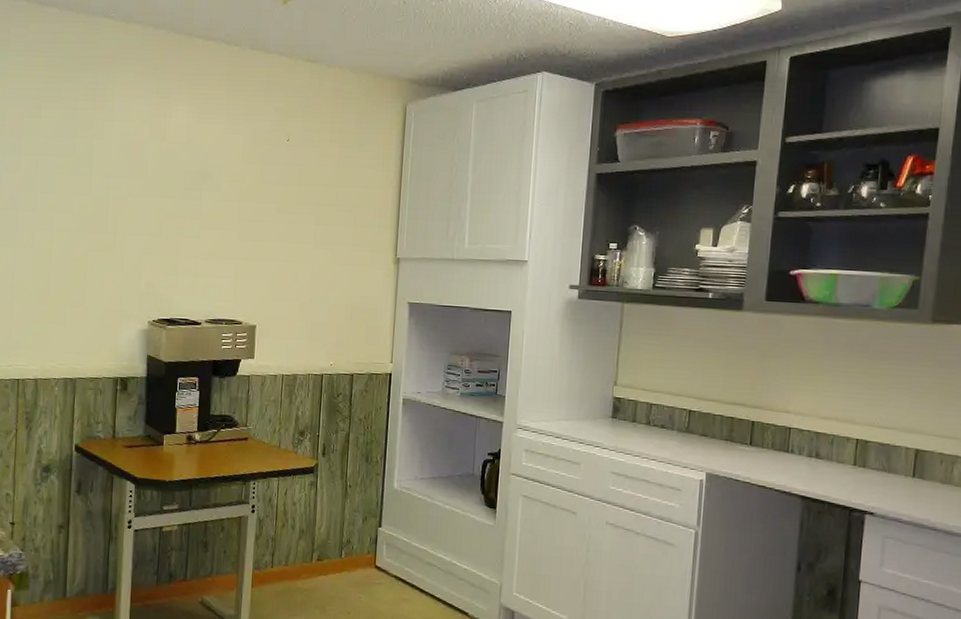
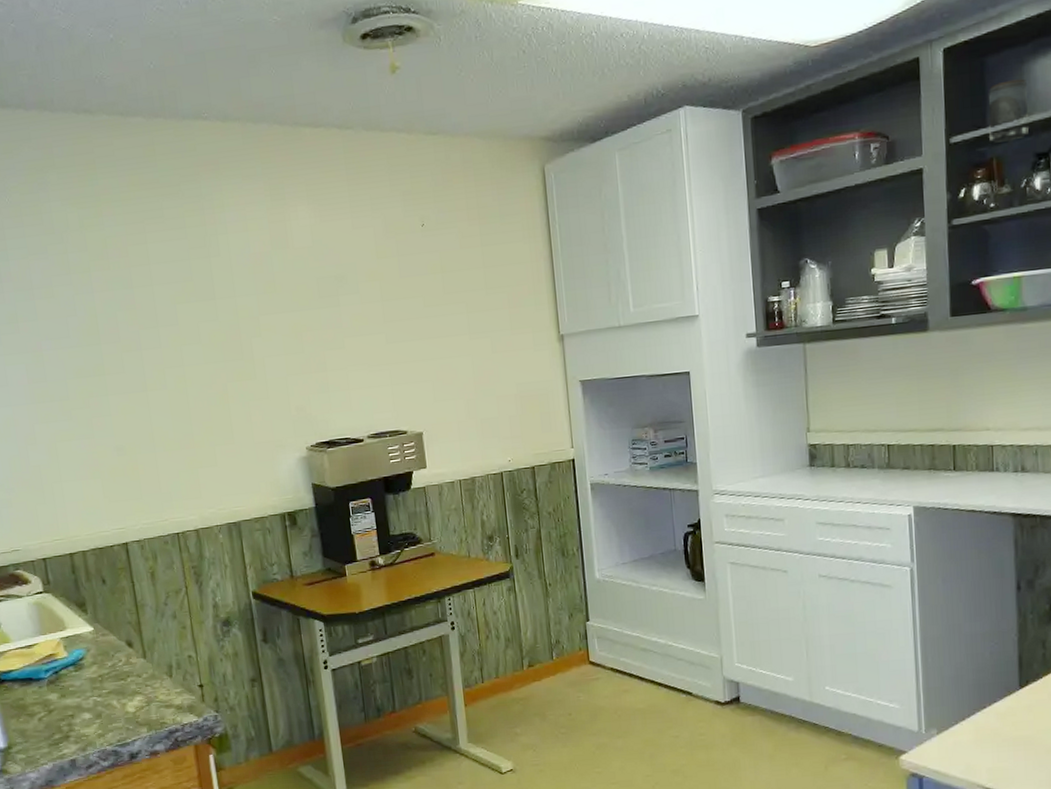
jar: none [823,94,866,149] -> present [988,79,1029,143]

